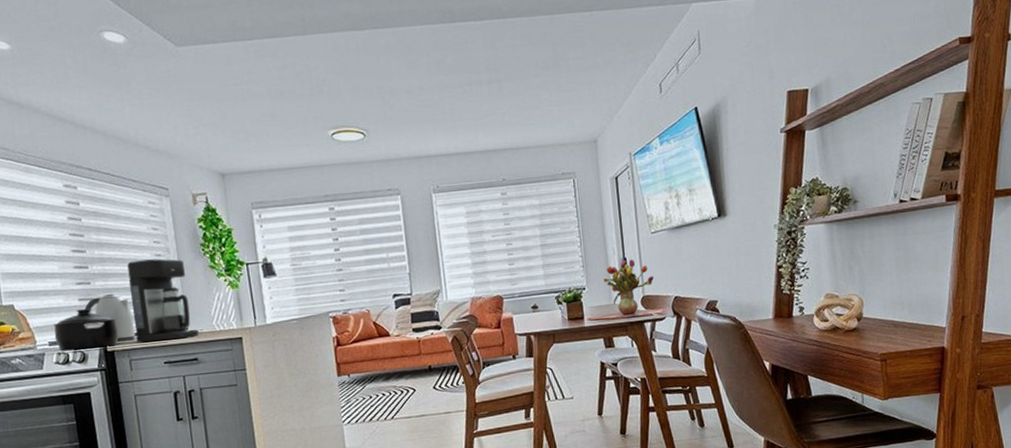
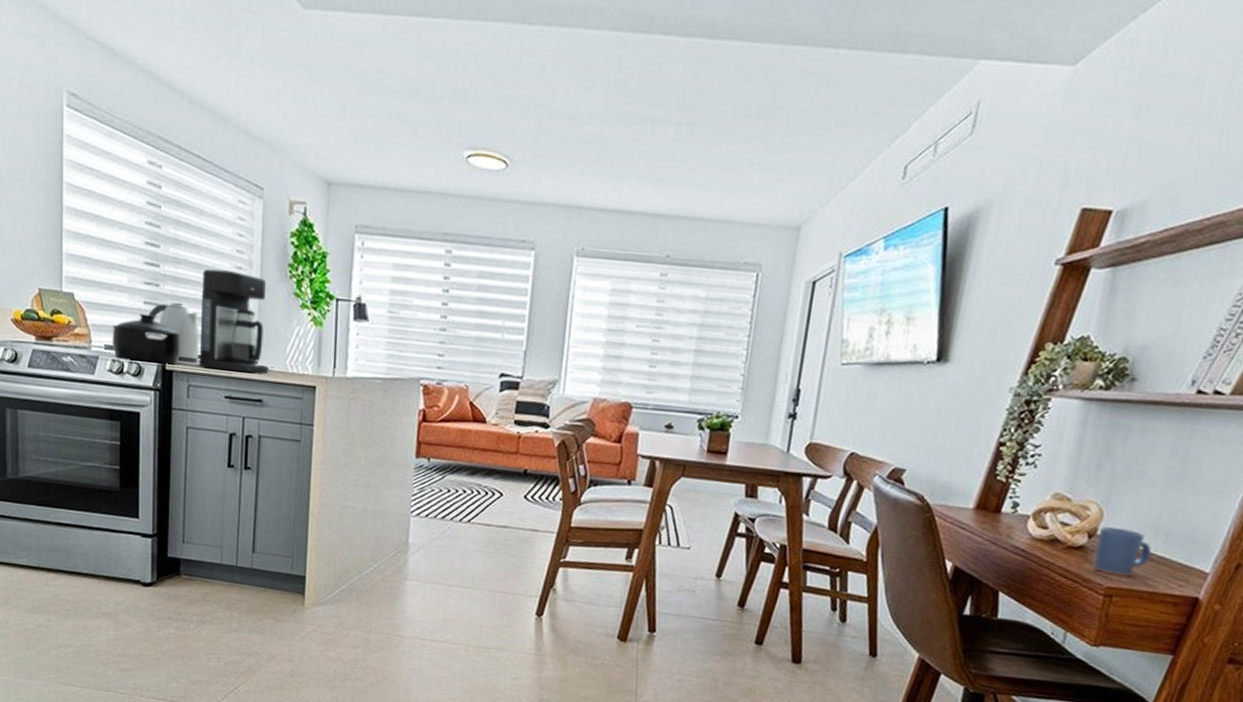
flower arrangement: present [587,259,671,321] -> none [731,392,841,470]
mug: none [864,308,904,345] -> present [1093,526,1152,577]

